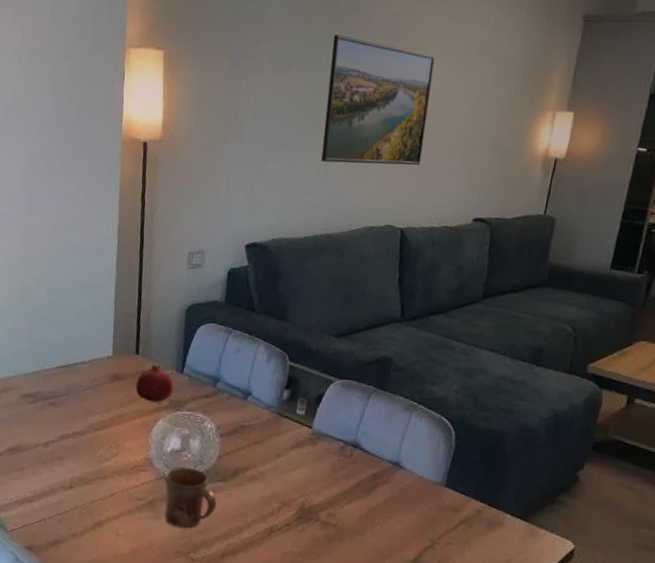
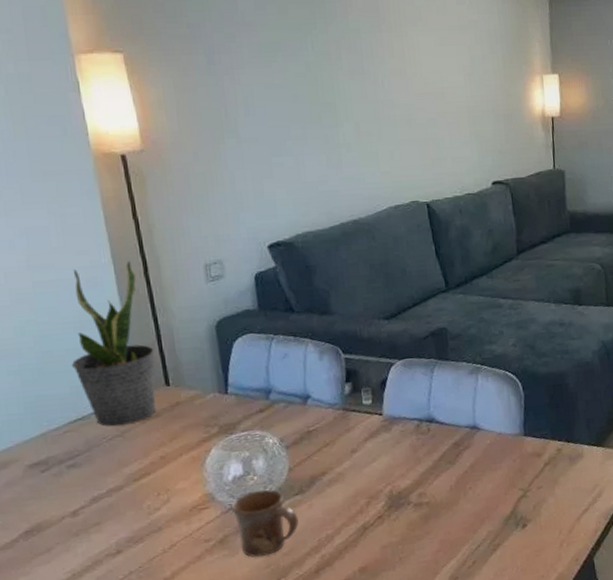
potted plant: none [69,236,134,380] -> present [71,260,156,427]
fruit: present [135,364,174,403] -> none [173,391,222,433]
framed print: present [321,35,435,166] -> none [314,22,431,149]

